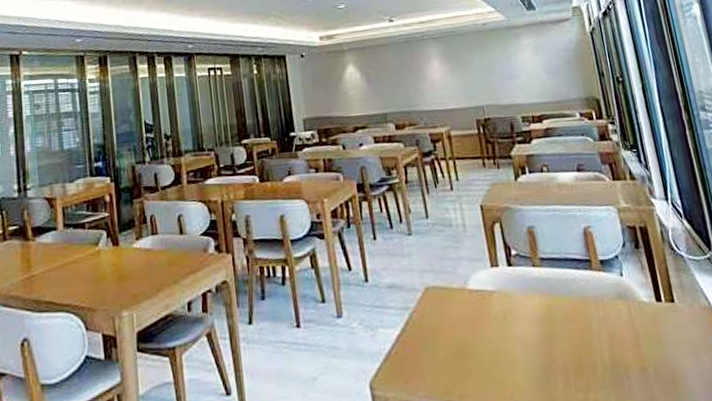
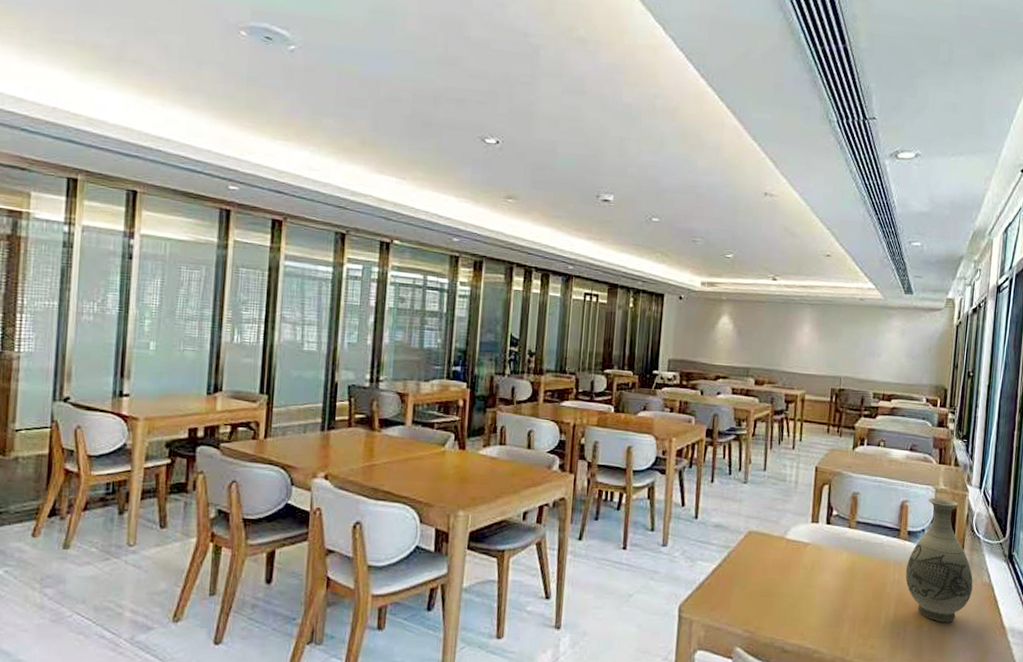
vase: none [608,217,693,361] -> present [905,497,973,622]

